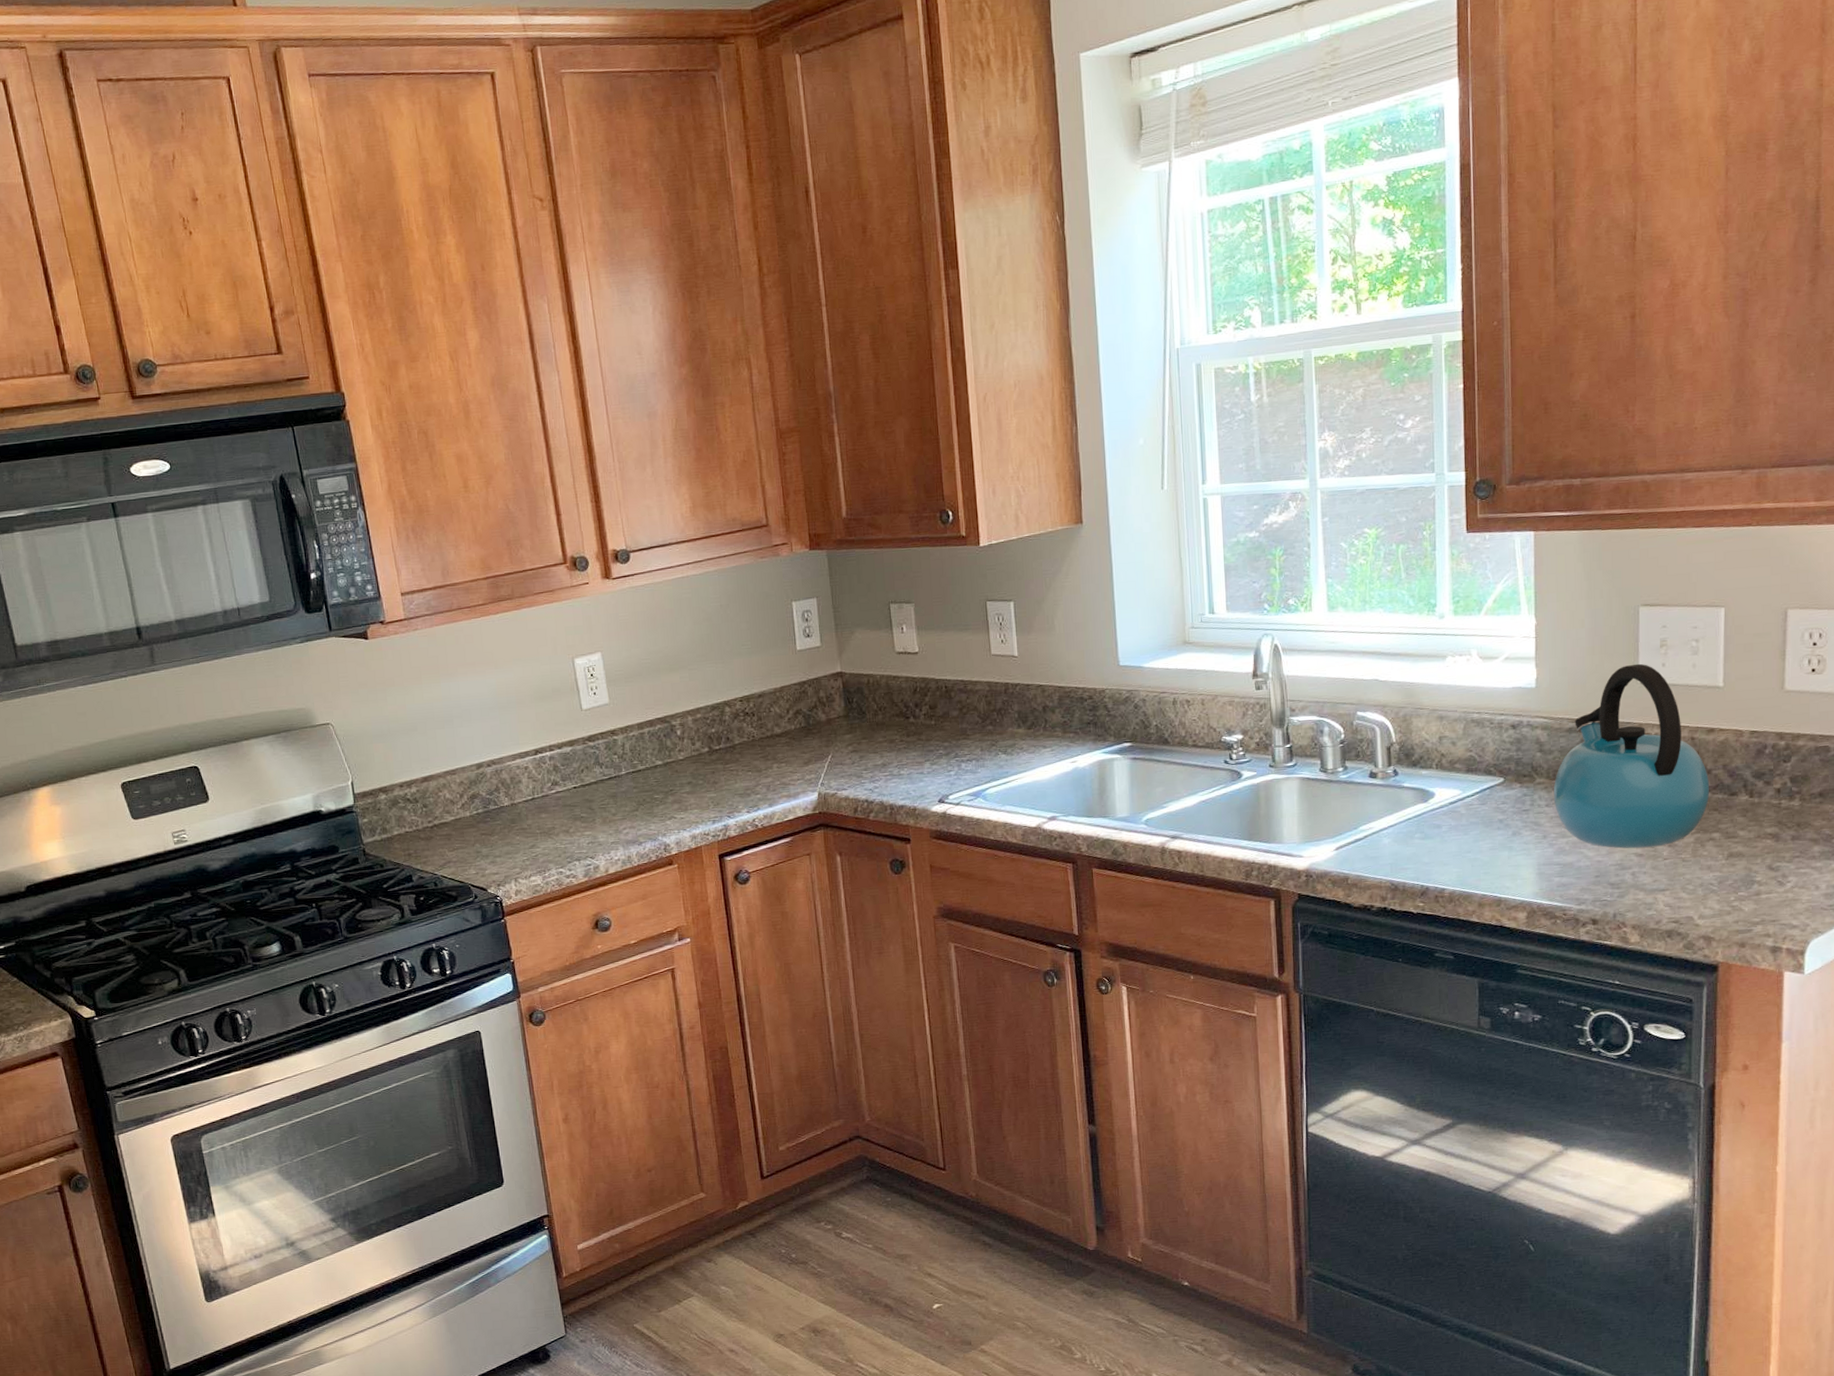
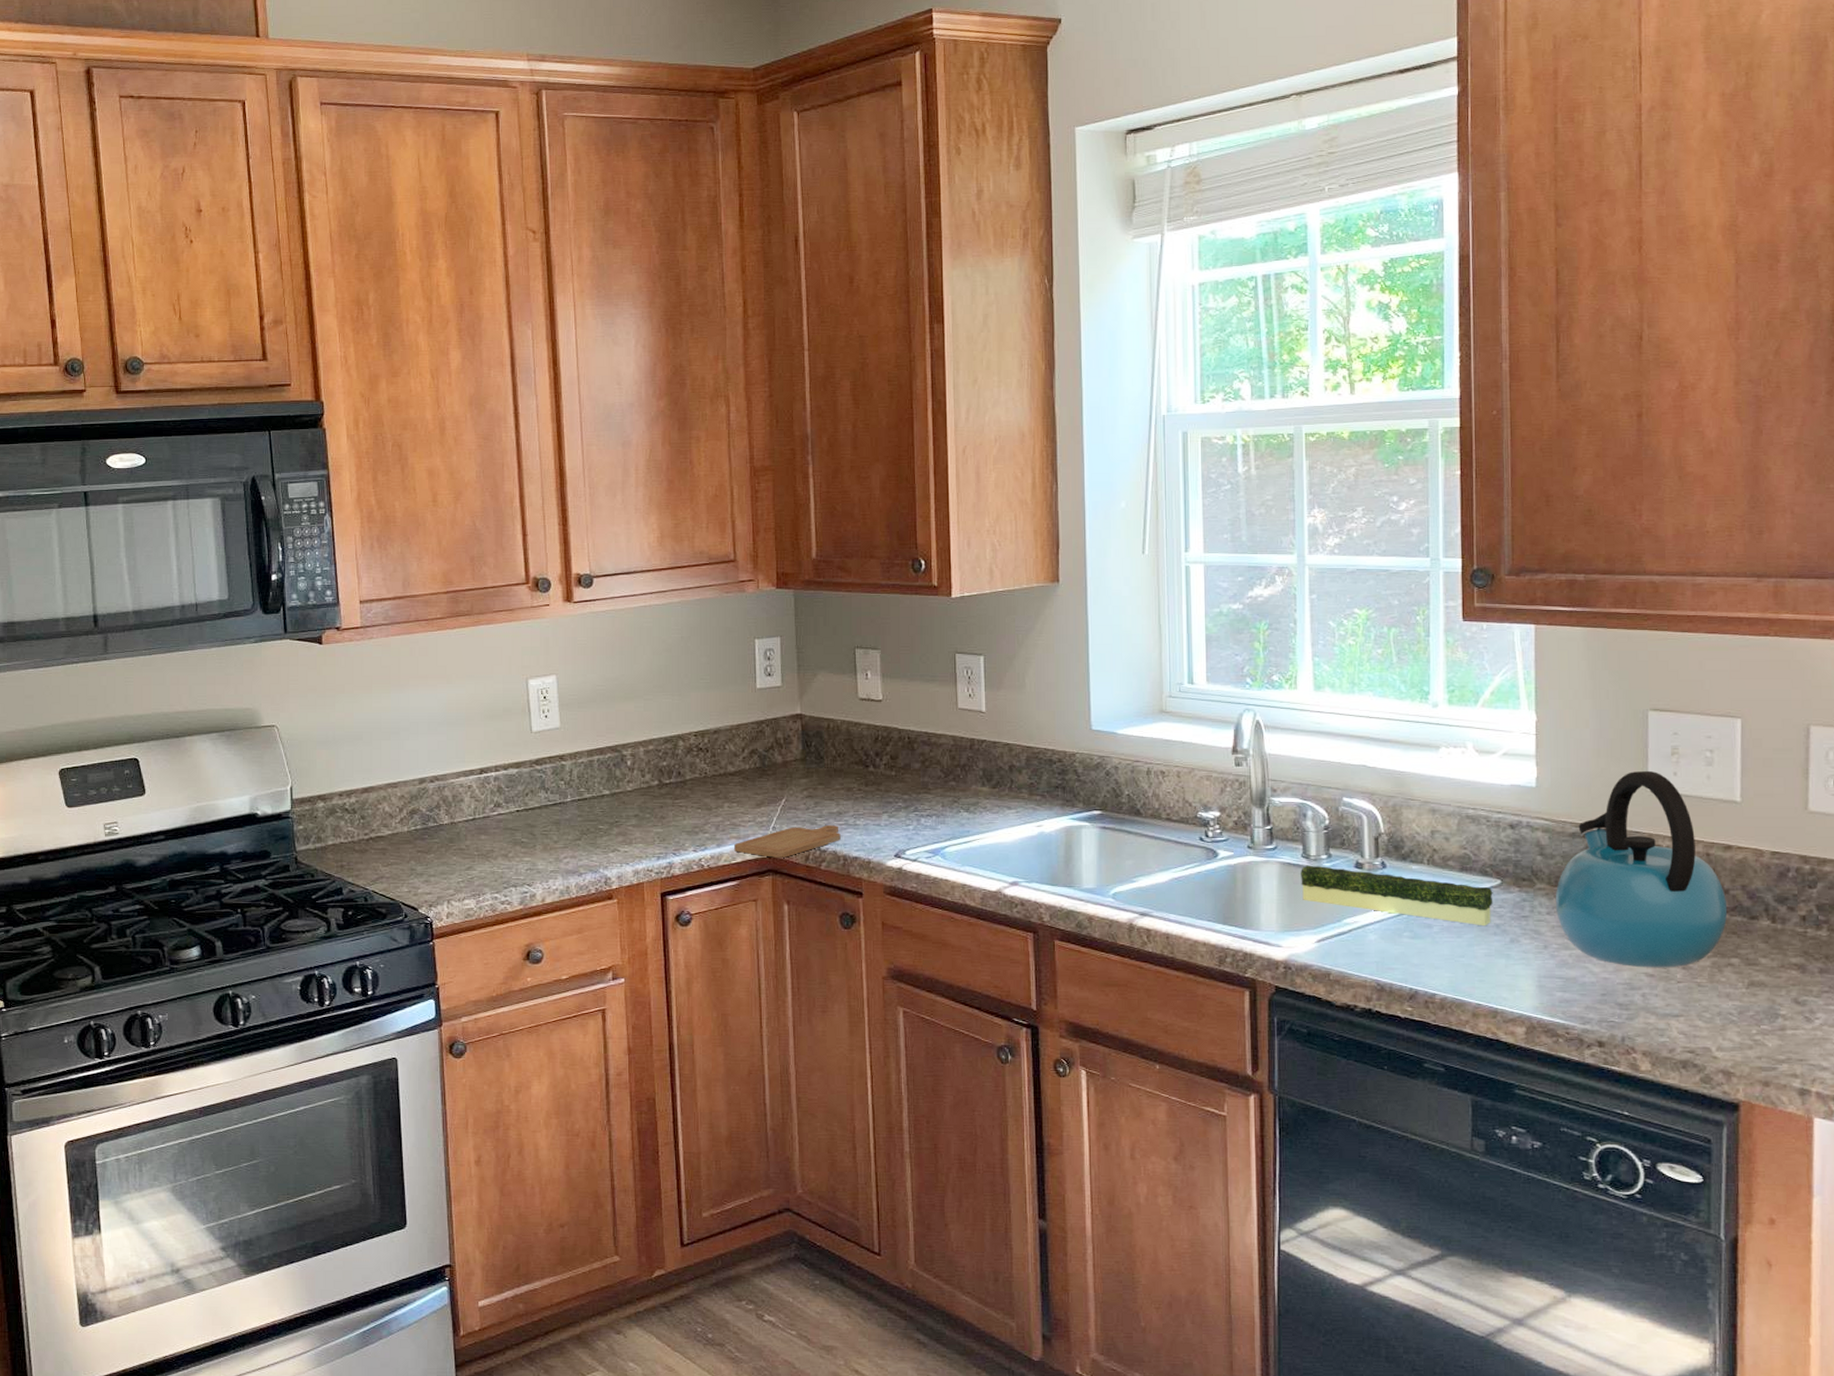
chopping board: none [785,776,887,813] -> present [734,824,841,858]
sponge: none [1319,778,1497,823] -> present [1301,865,1493,926]

